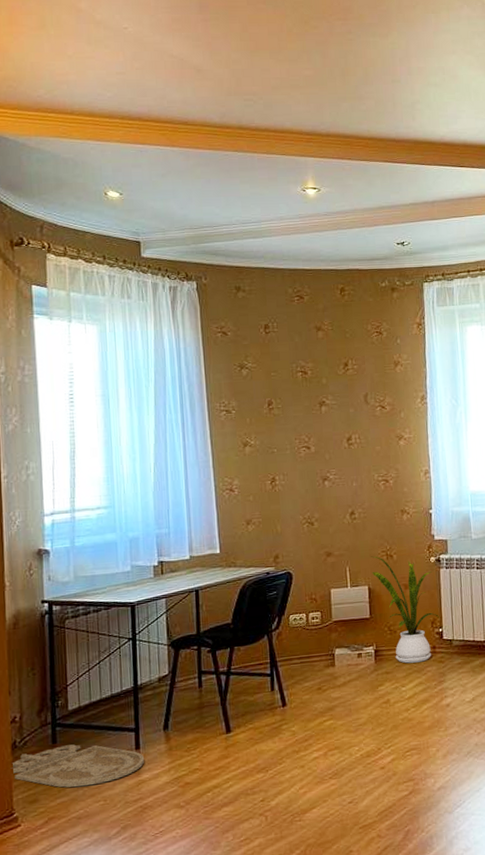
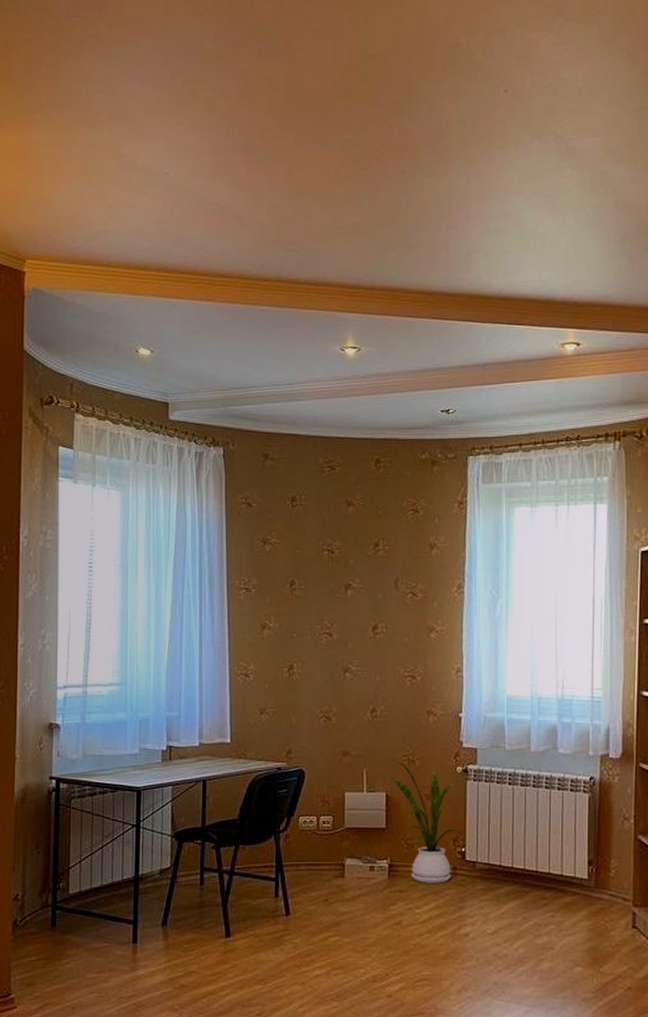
doormat: present [10,744,145,788] -> none [10,930,141,975]

